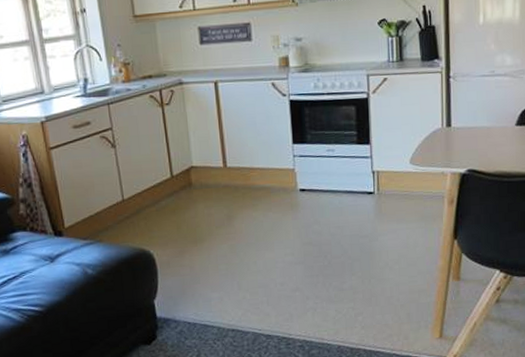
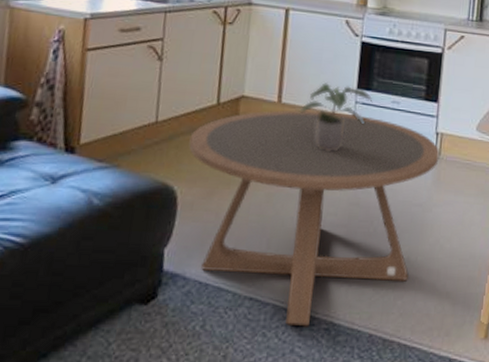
coffee table: none [154,166,379,347] -> present [189,110,440,327]
potted plant: none [244,143,309,203] -> present [299,83,373,152]

